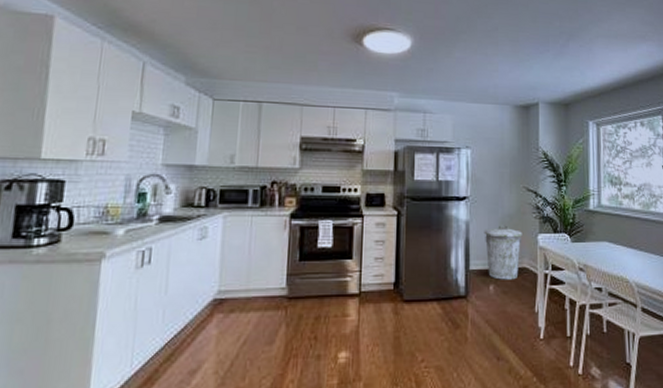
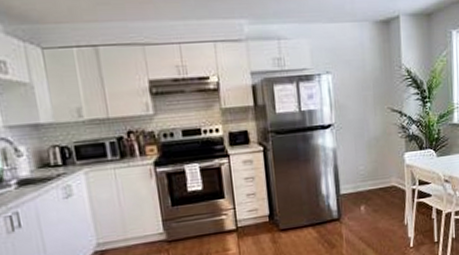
trash can: present [484,225,522,280] -> none [351,148,389,200]

